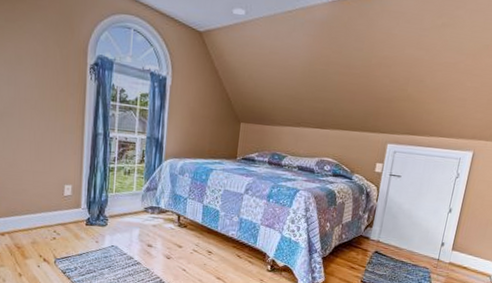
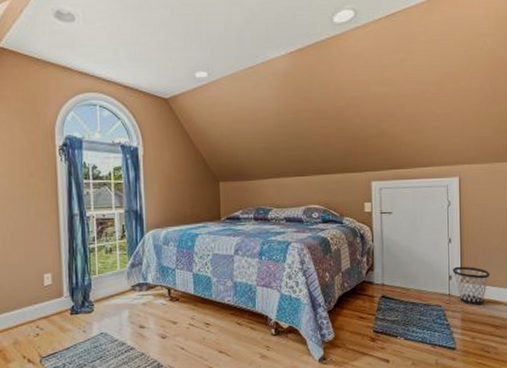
wastebasket: none [446,235,481,273] -> present [452,266,490,306]

